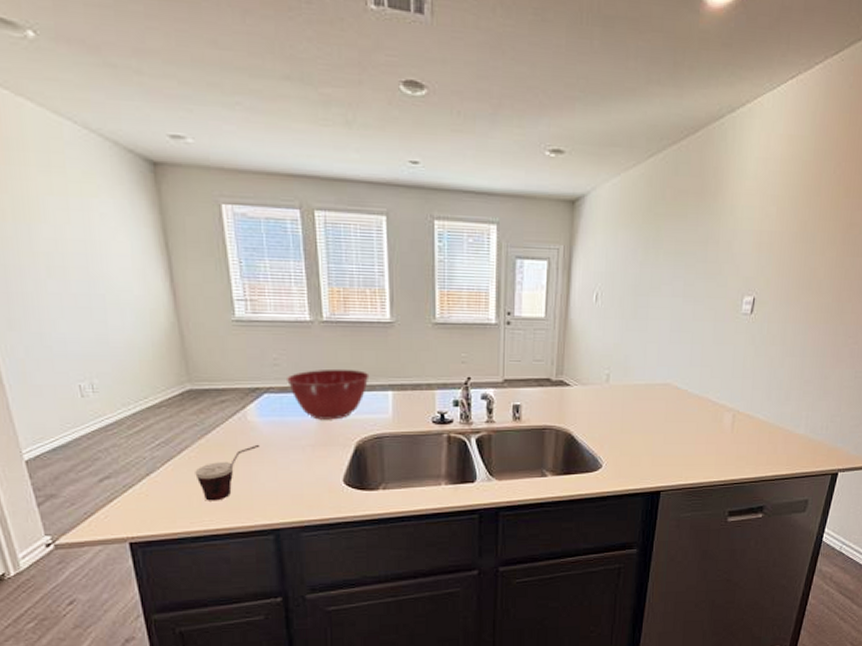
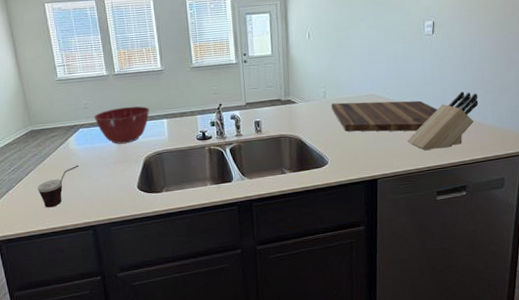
cutting board: none [614,390,743,435] -> present [331,100,437,132]
knife block: none [702,390,794,459] -> present [406,91,479,150]

